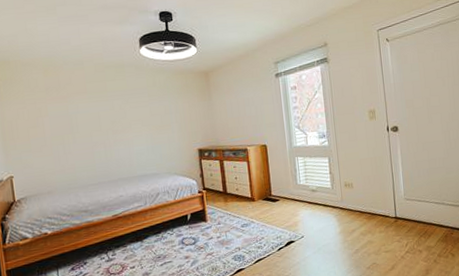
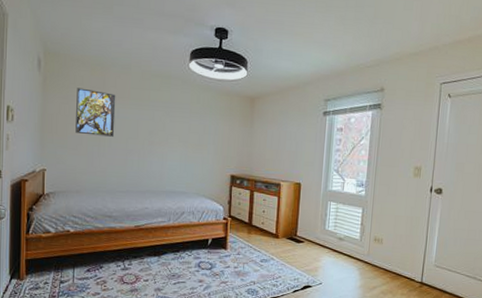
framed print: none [32,90,78,135] -> present [75,88,116,137]

